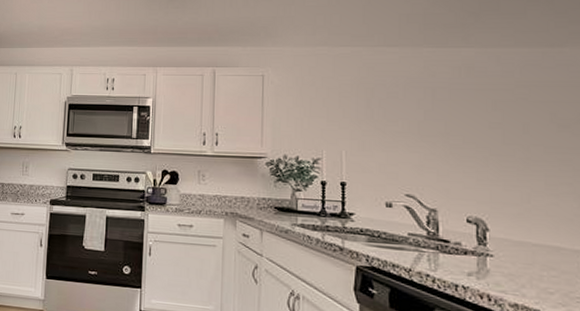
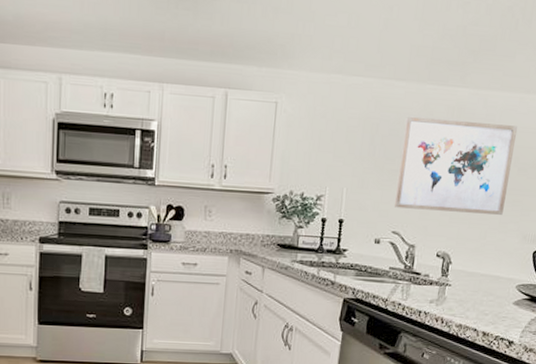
wall art: none [403,78,548,176] -> present [394,116,517,215]

